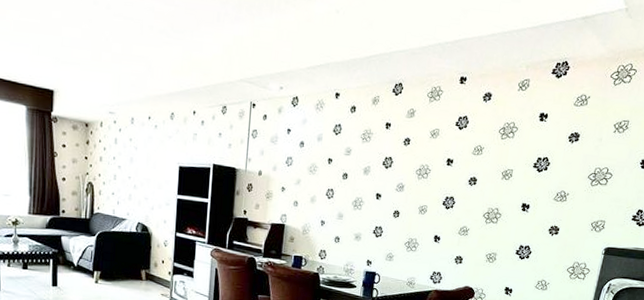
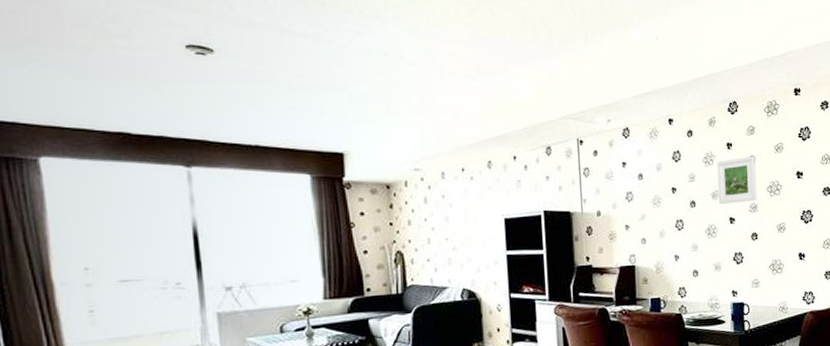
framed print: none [369,137,410,182] -> present [717,156,757,204]

